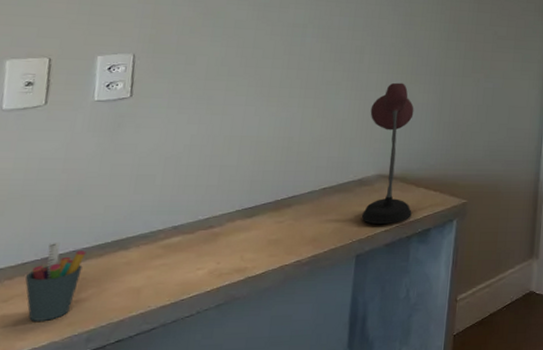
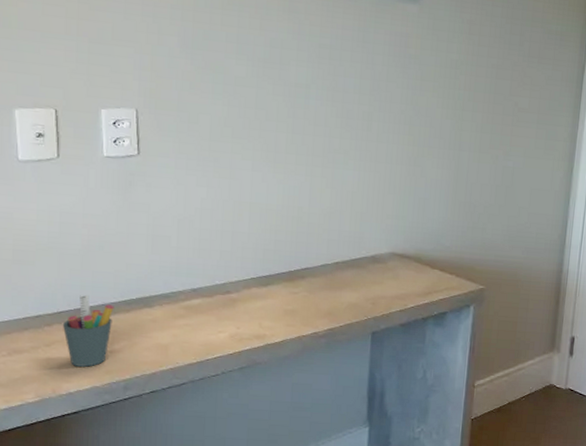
desk lamp: present [361,82,414,225] -> none [375,154,427,304]

